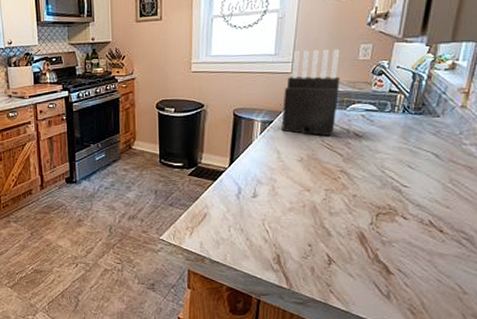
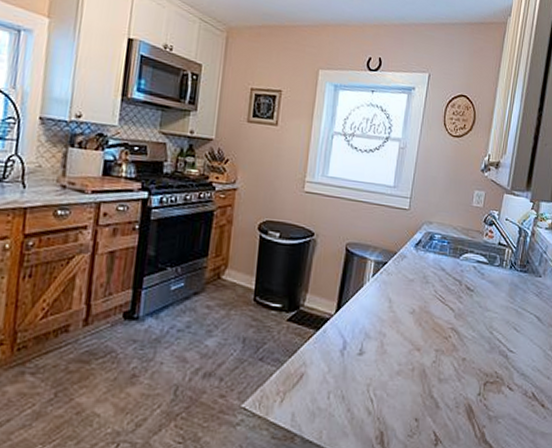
knife block: present [281,49,340,137] -> none [395,186,456,287]

